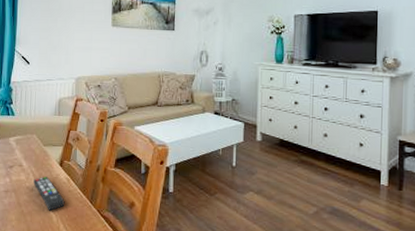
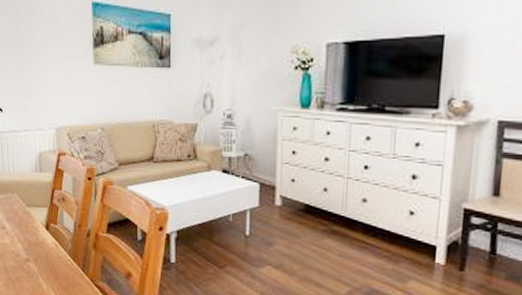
remote control: present [33,176,65,211] -> none [19,240,55,278]

